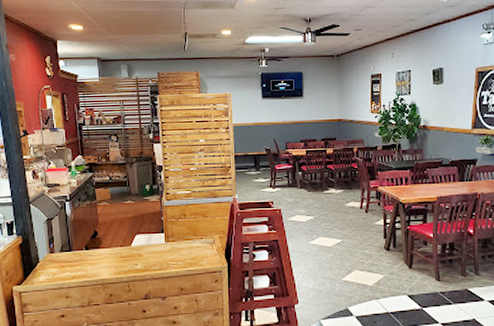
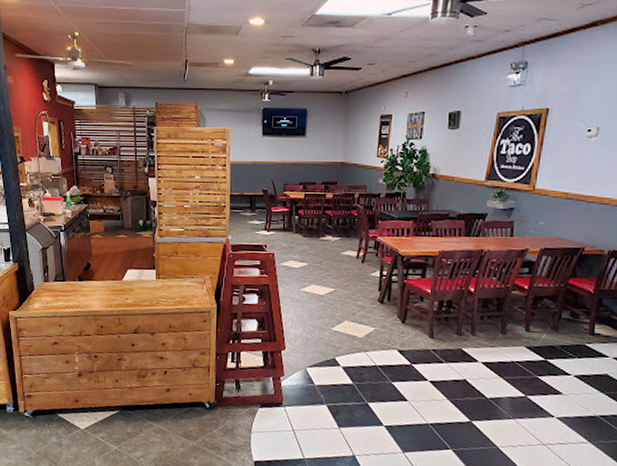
electric fan: none [16,10,135,46] -> present [14,31,134,71]

